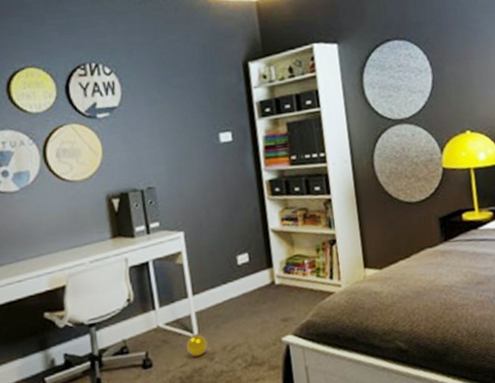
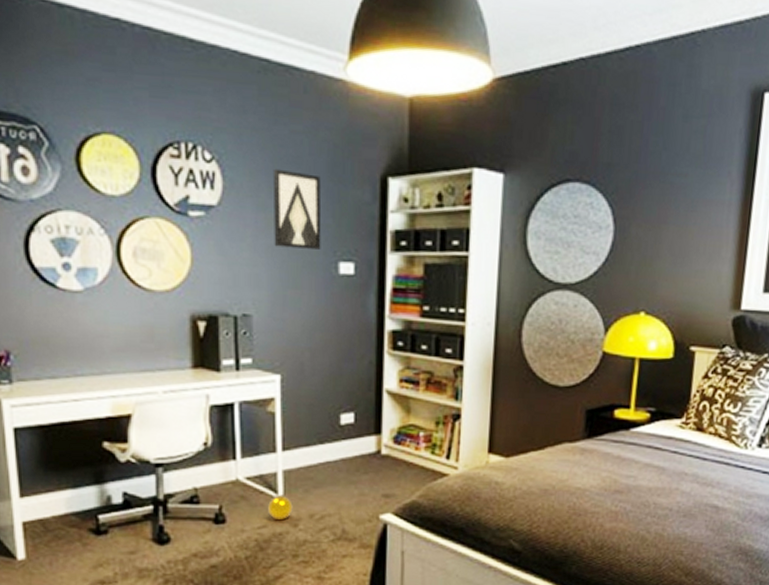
wall art: none [158,70,204,130] -> present [272,168,322,249]

